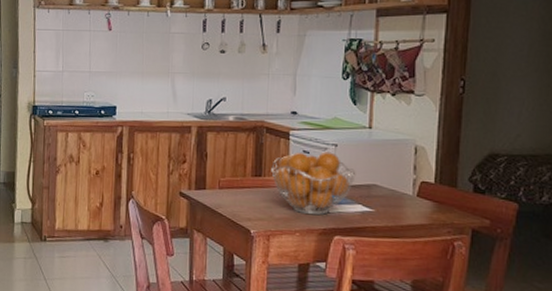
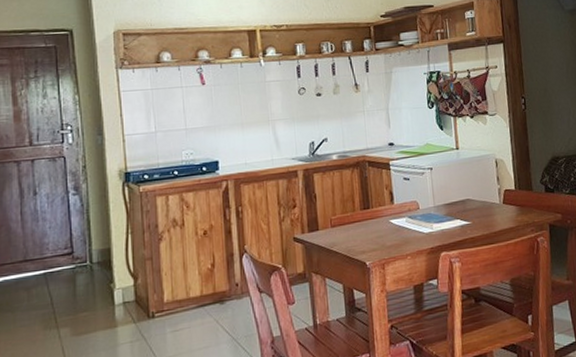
fruit basket: present [271,152,356,215] -> none [377,175,452,237]

